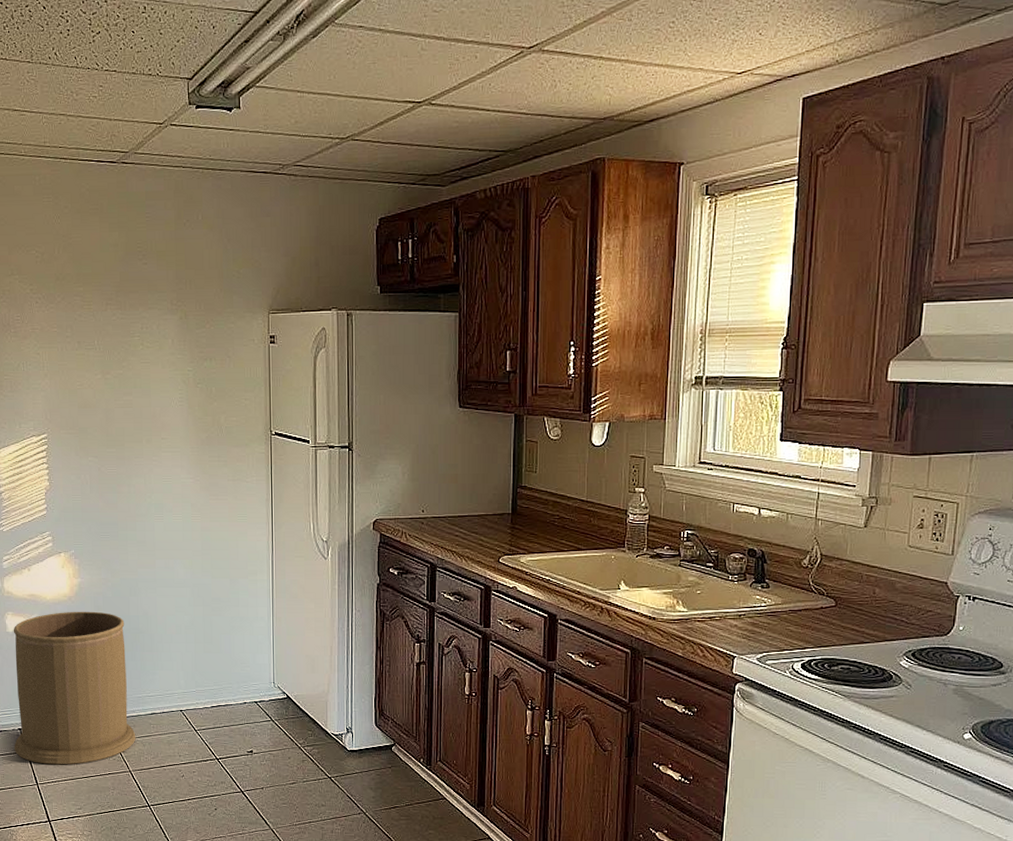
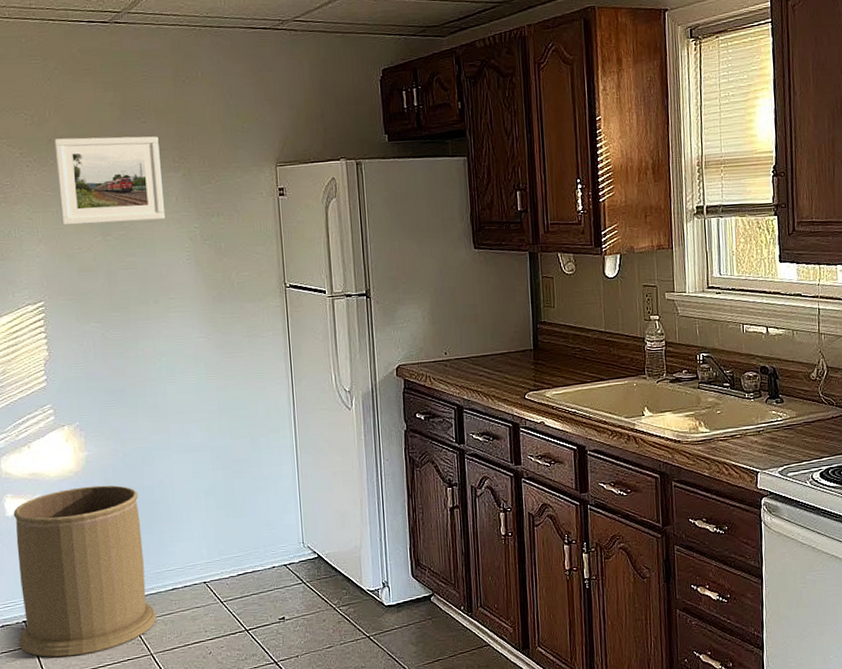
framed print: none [62,276,162,362] -> present [54,136,166,226]

